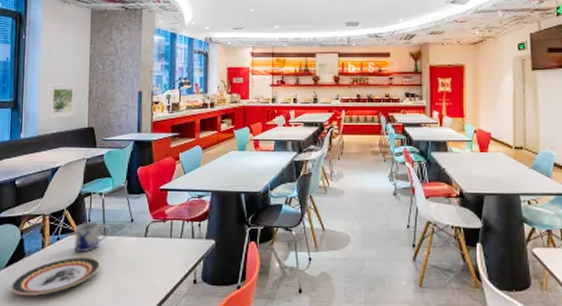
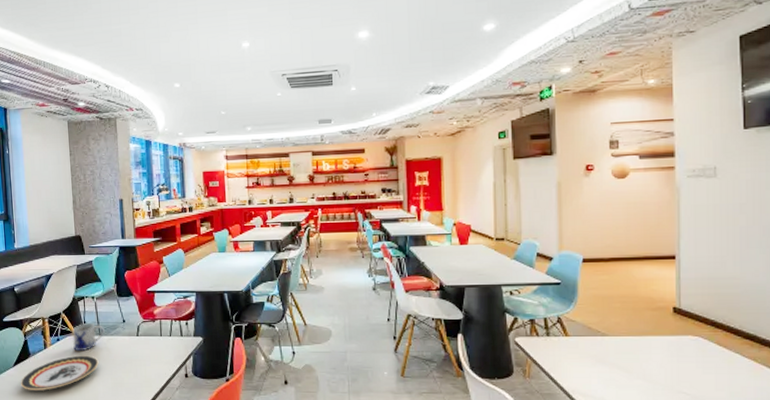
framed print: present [47,84,77,119] -> none [35,195,63,229]

